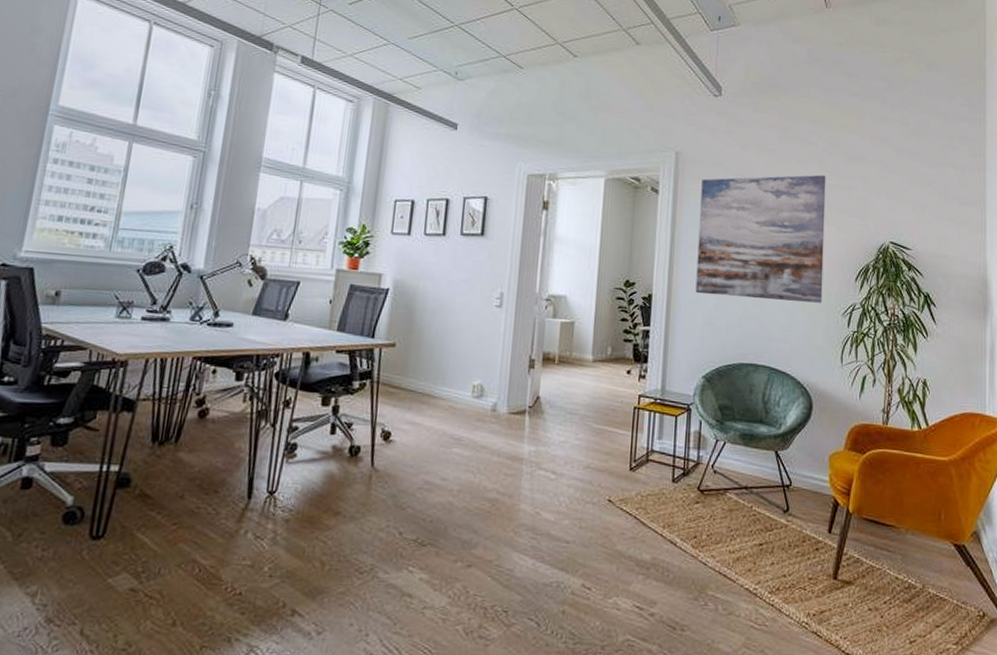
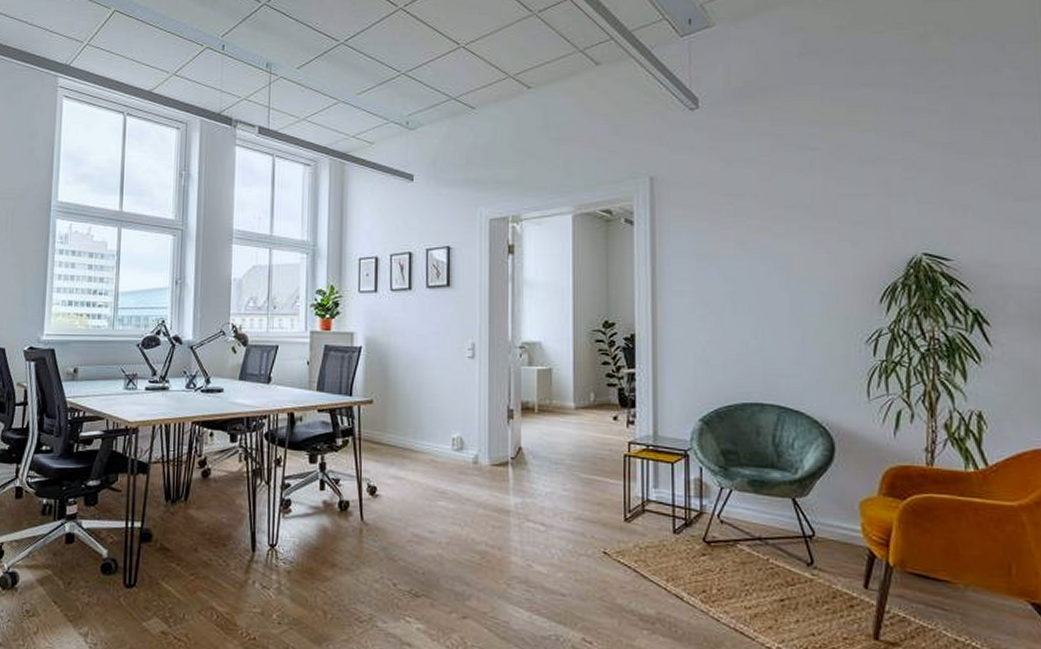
wall art: present [695,174,826,303] -> none [682,184,839,331]

